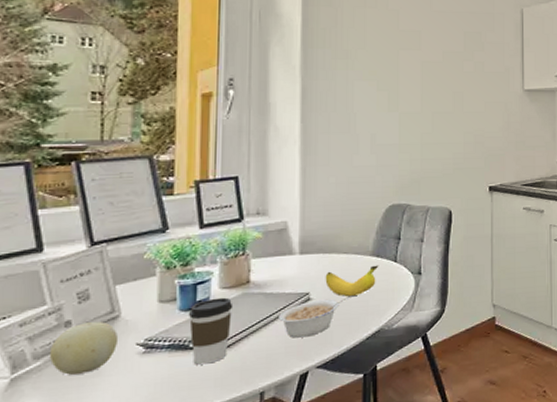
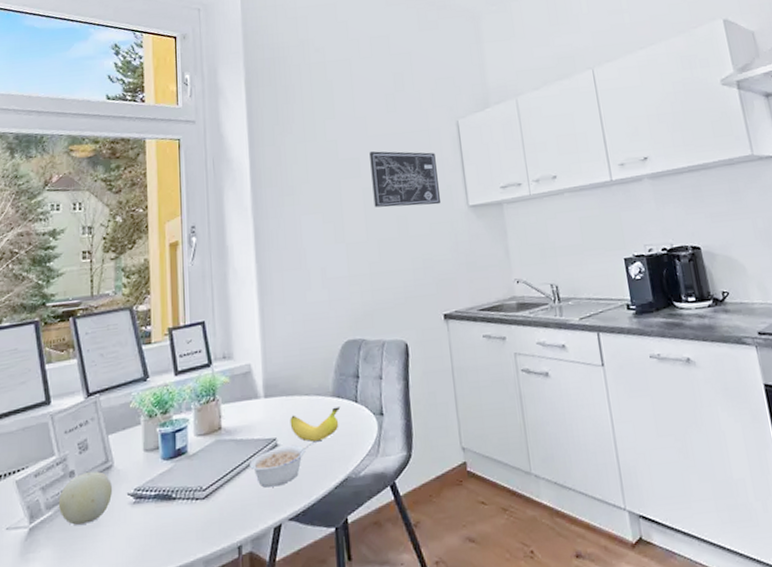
coffee cup: present [189,297,234,365] -> none [171,445,208,516]
wall art: none [432,27,497,85] -> present [369,151,440,208]

